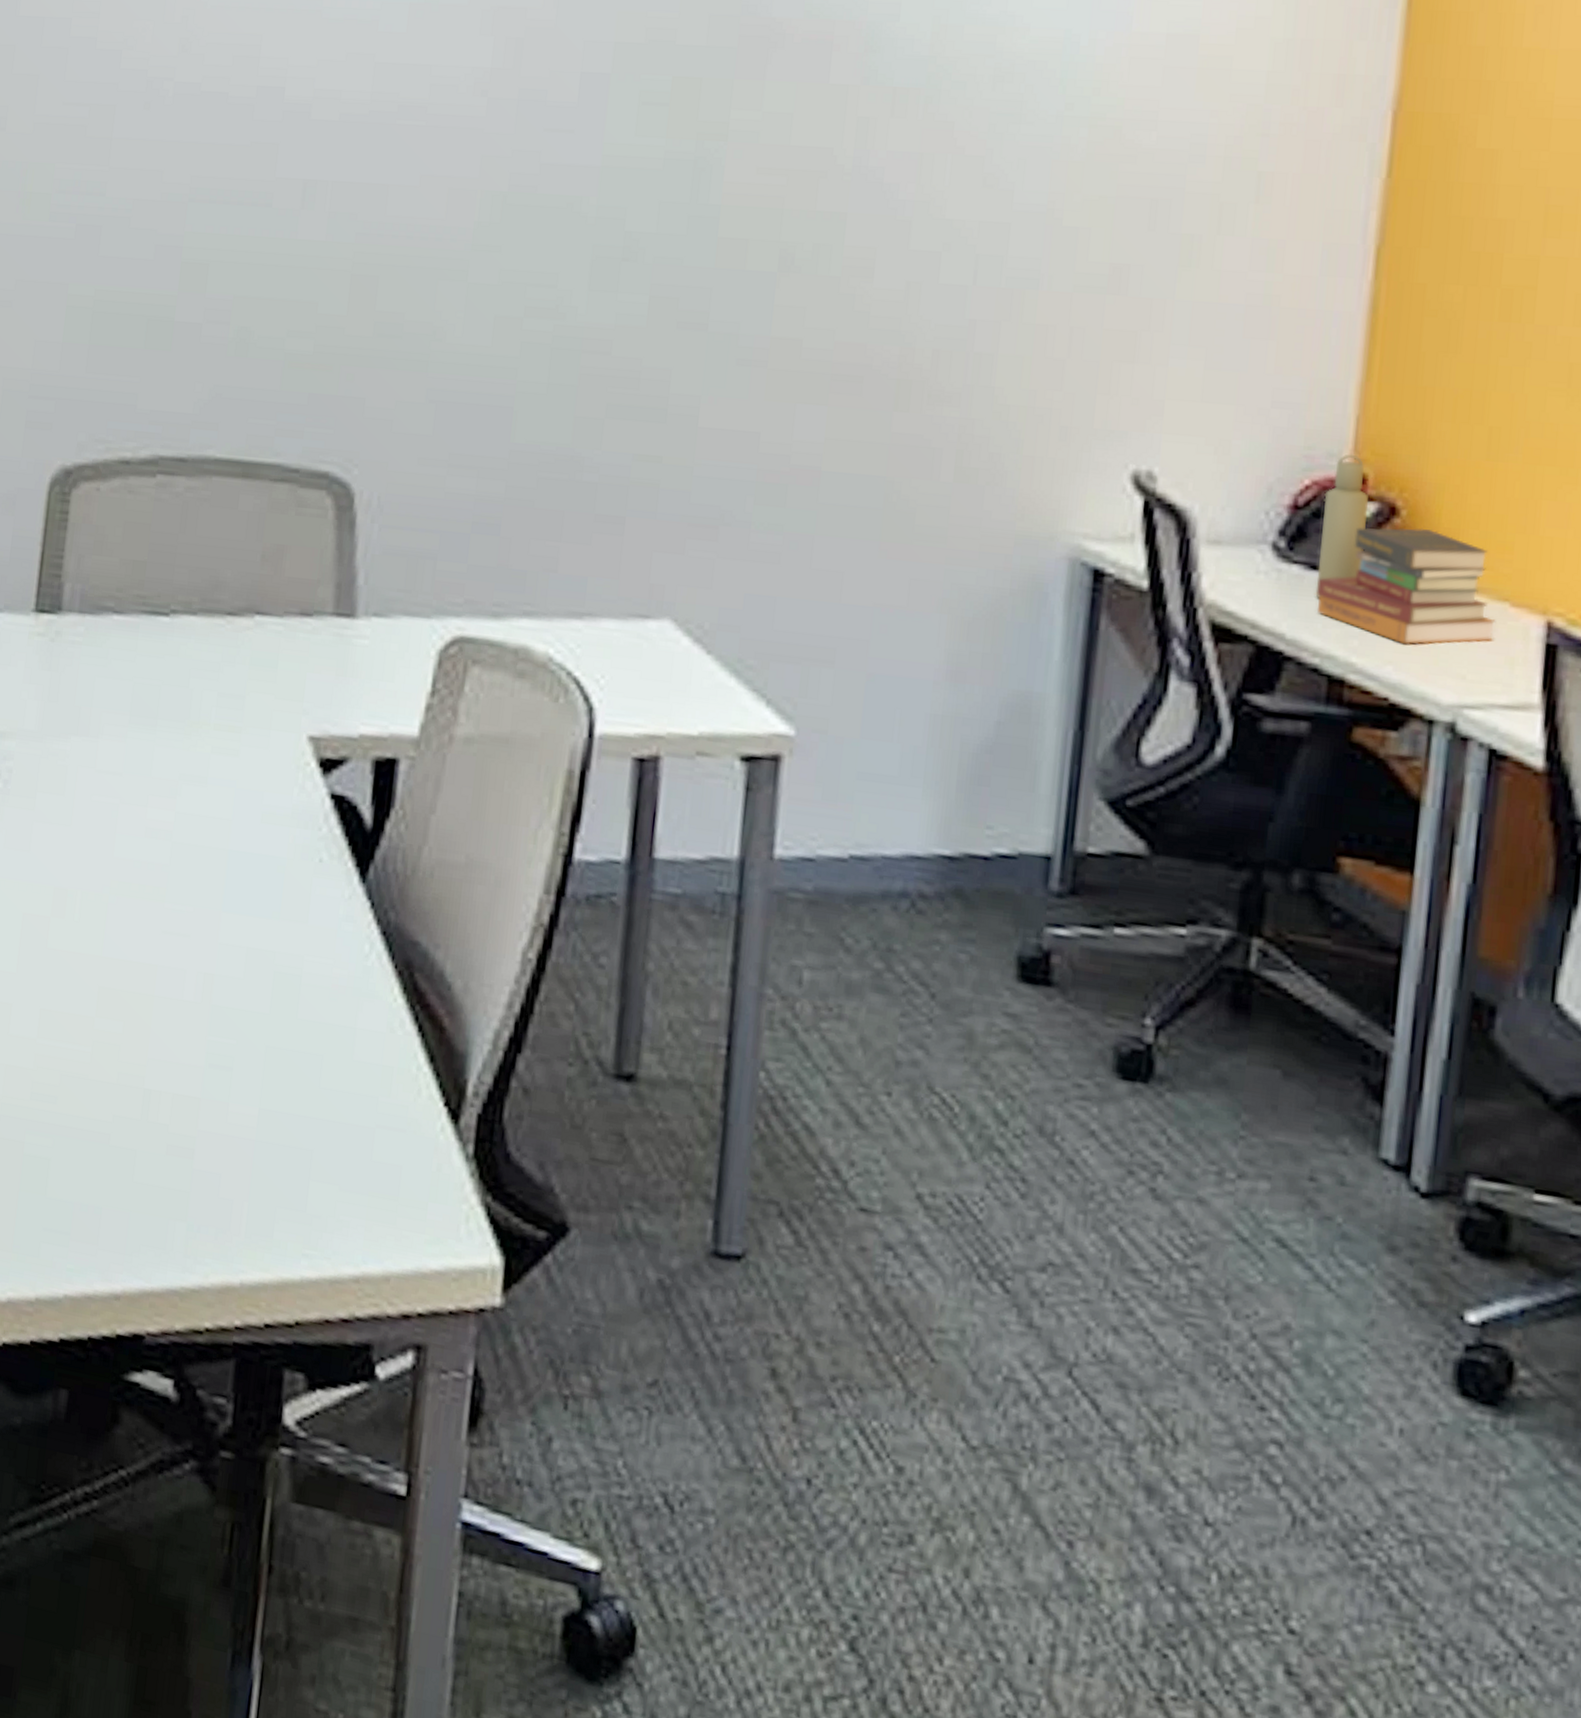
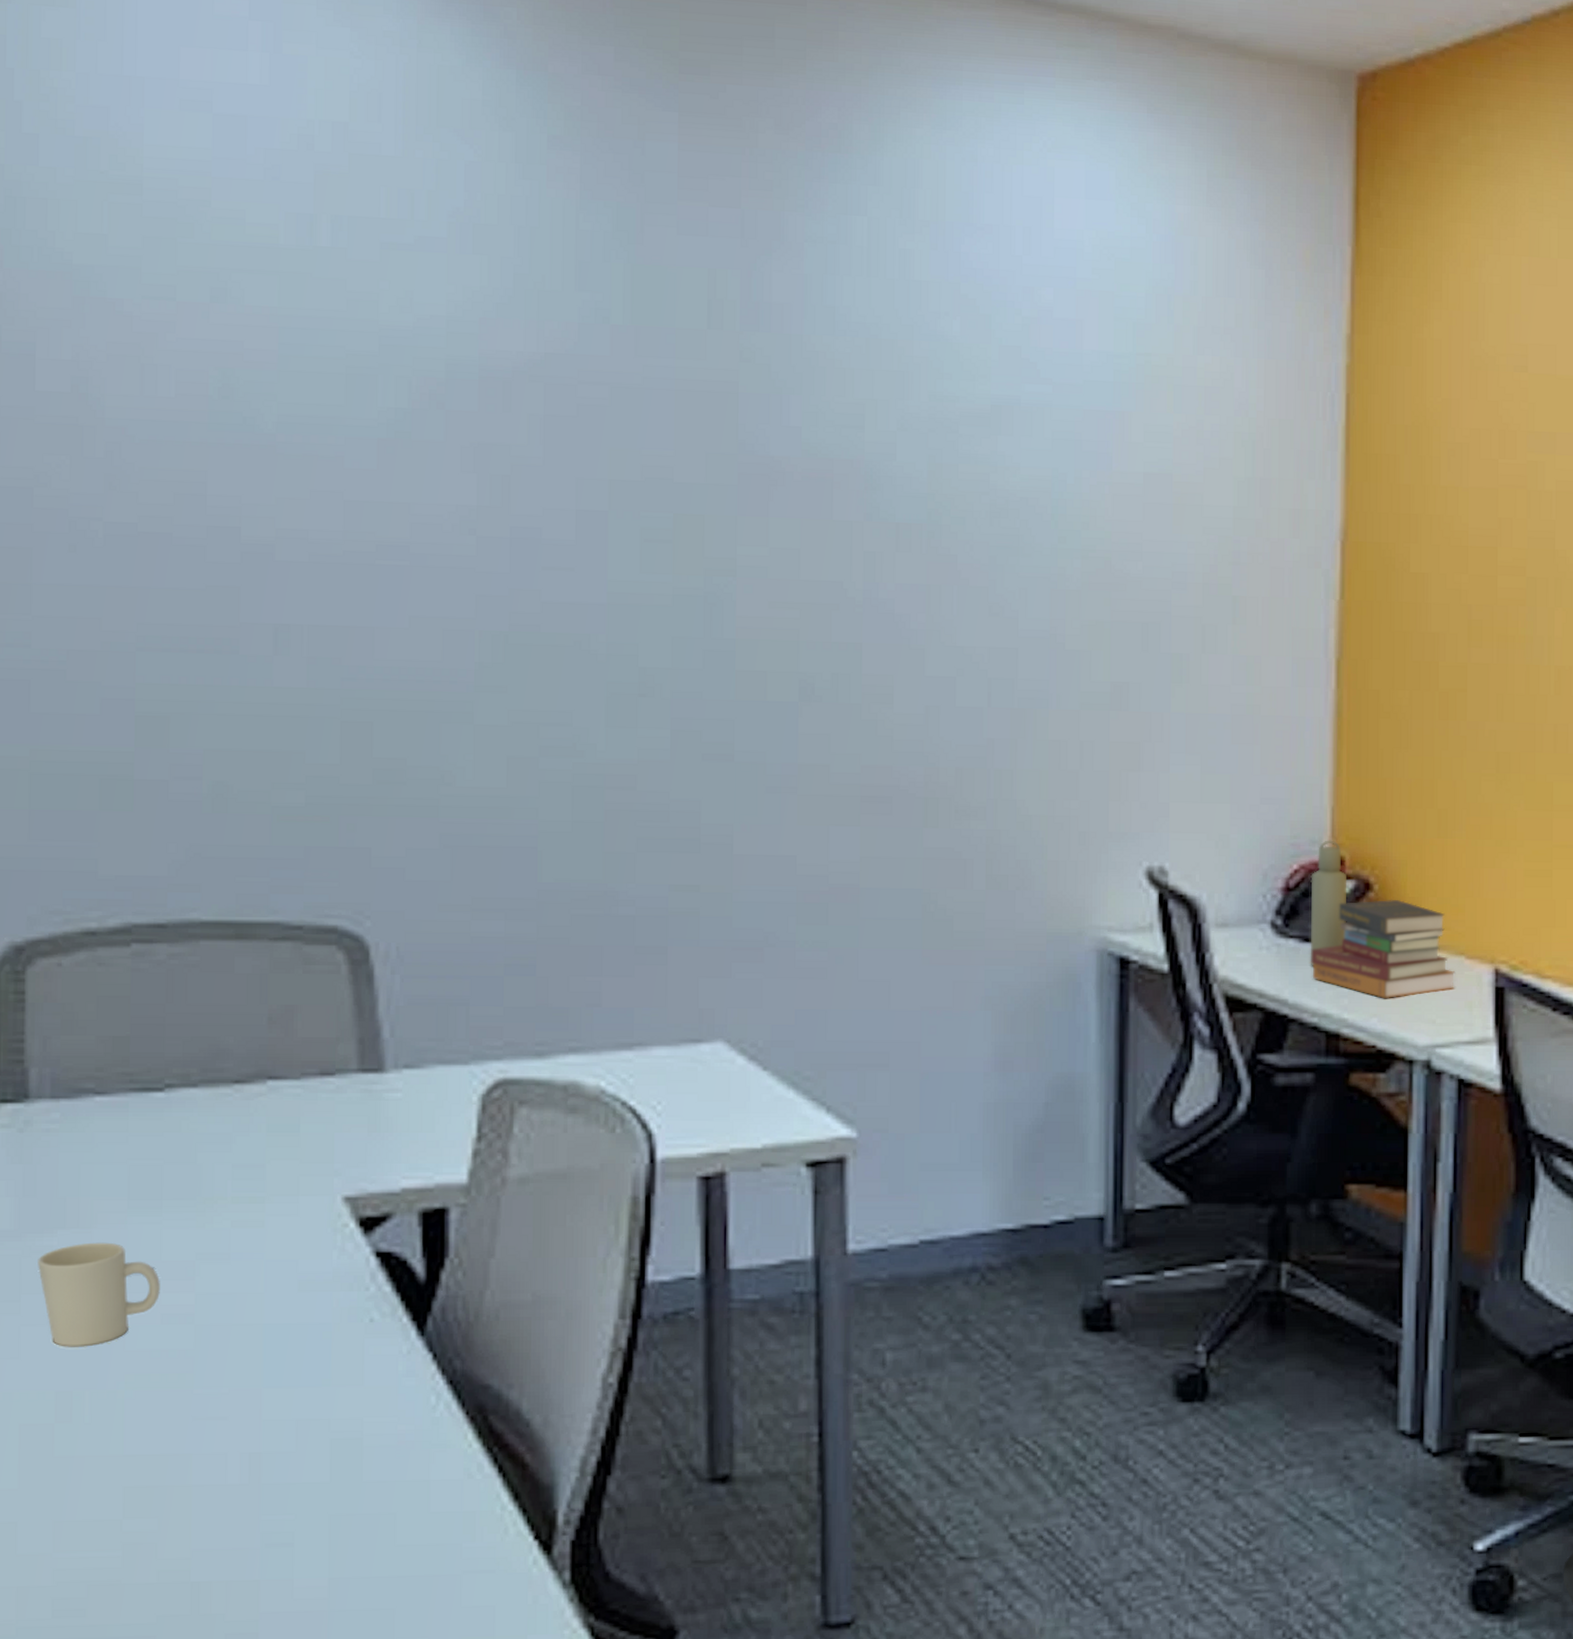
mug: none [52,751,148,850] -> present [38,1242,160,1347]

